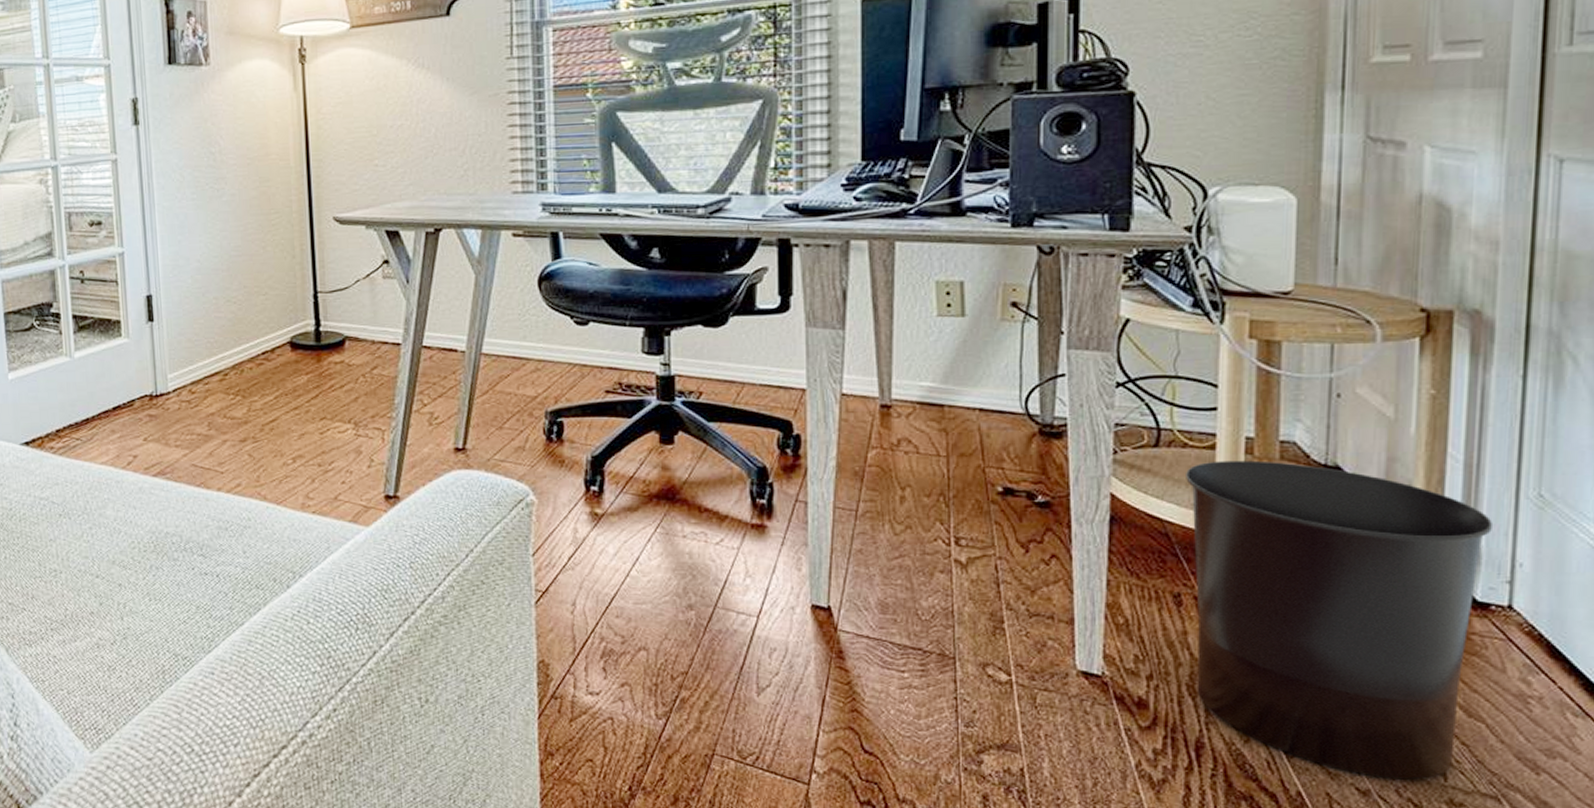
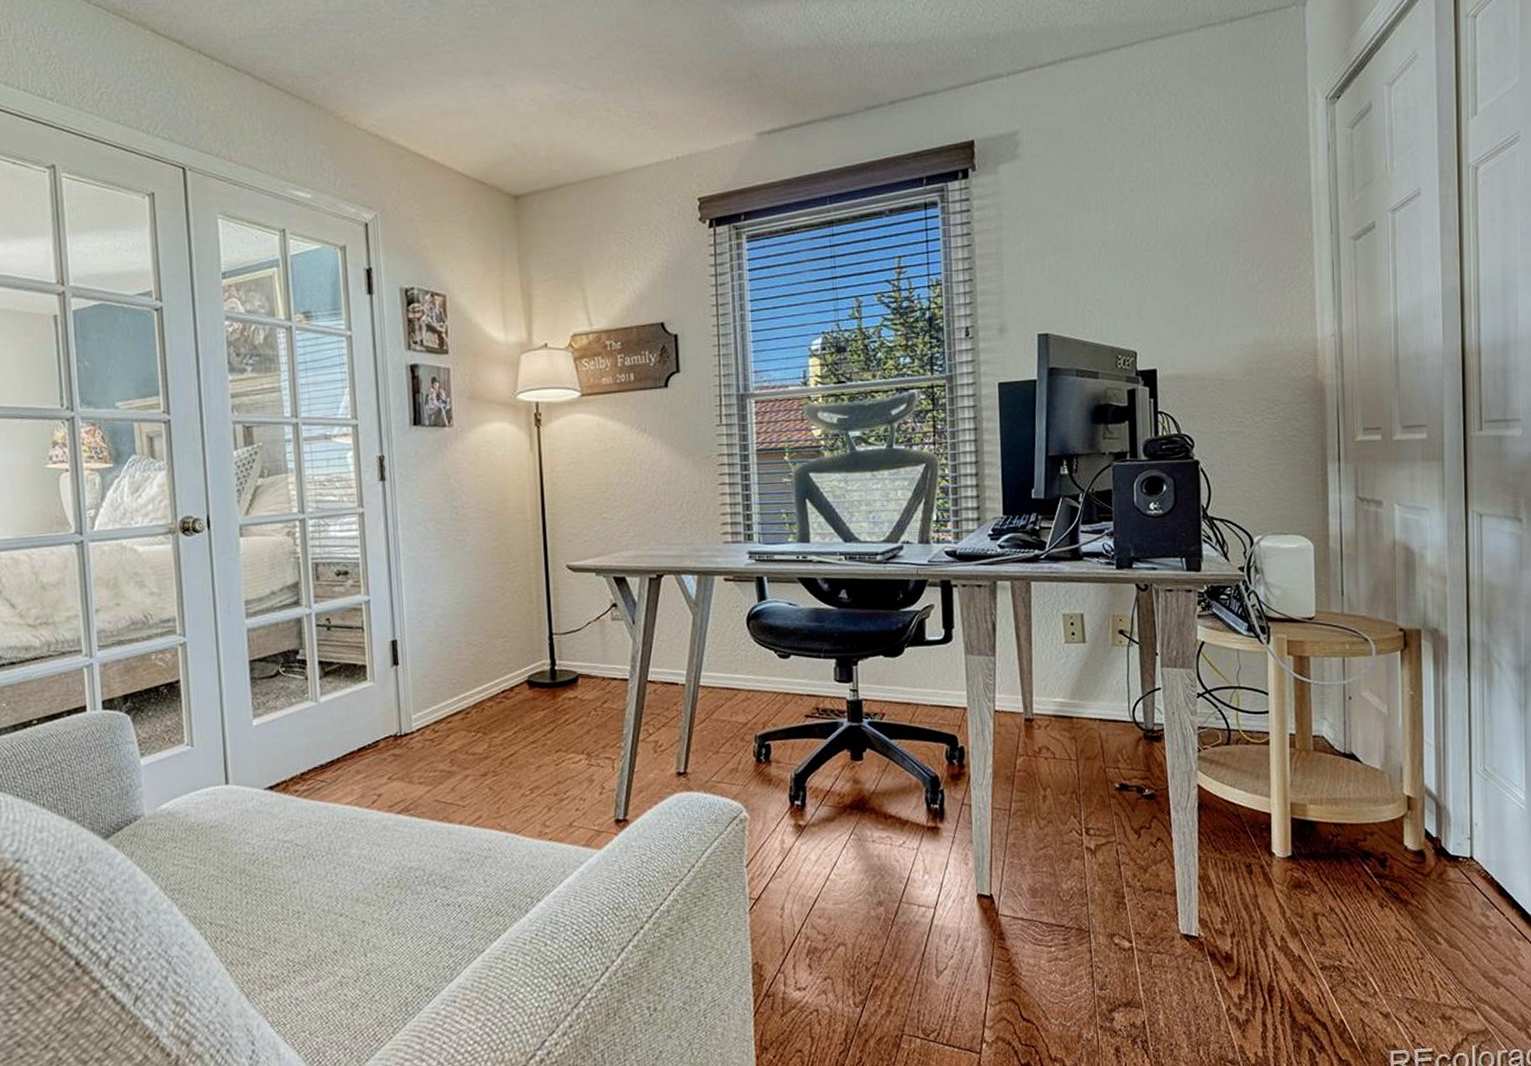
waste bin: present [1186,460,1492,780] -> none [1250,752,1456,1002]

